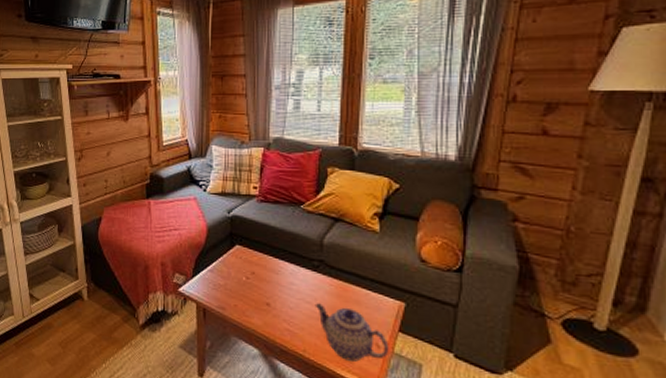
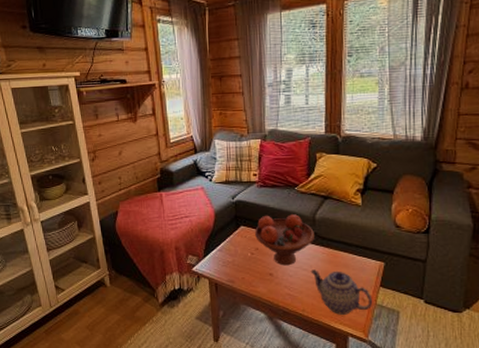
fruit bowl: none [252,236,321,296] -> present [255,214,314,266]

